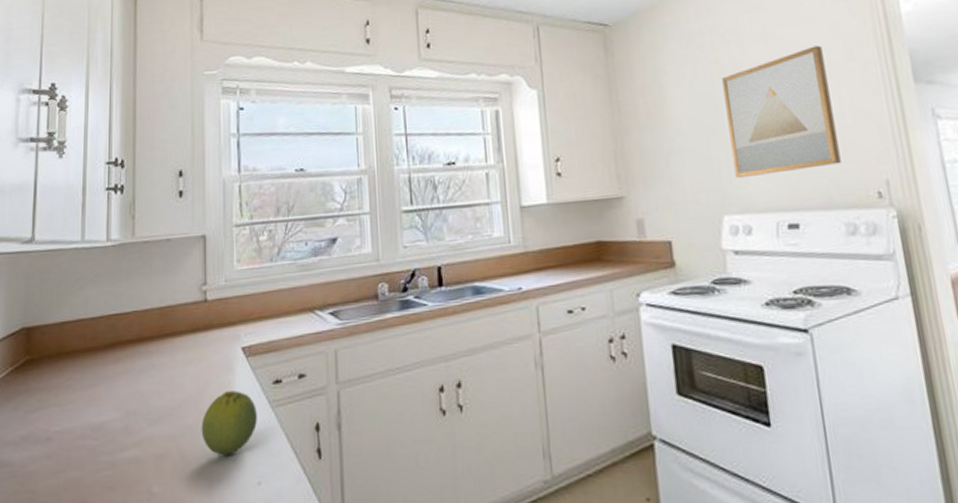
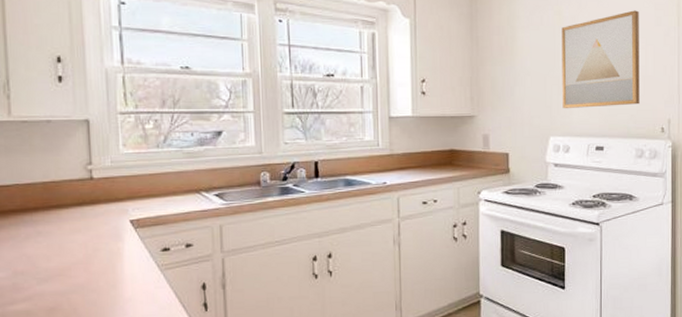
fruit: present [201,390,257,456] -> none [91,256,147,309]

